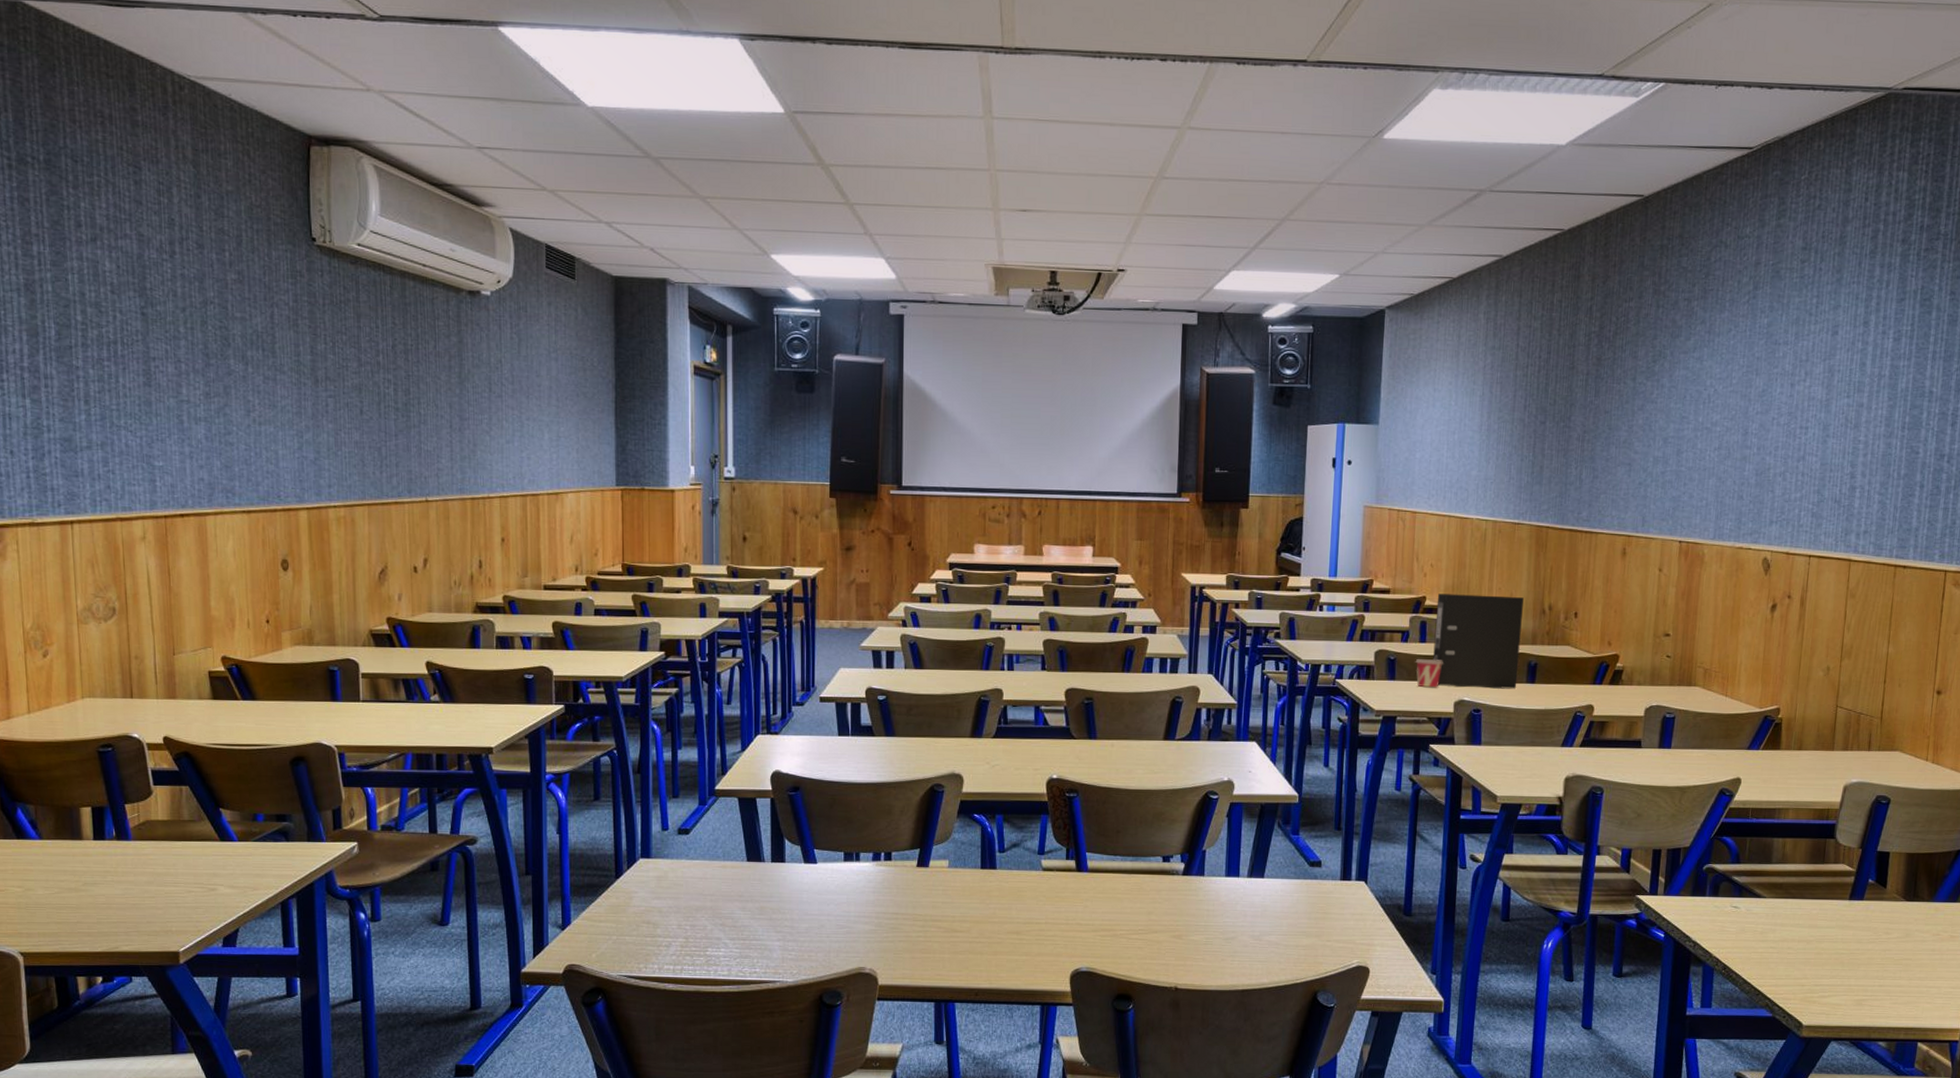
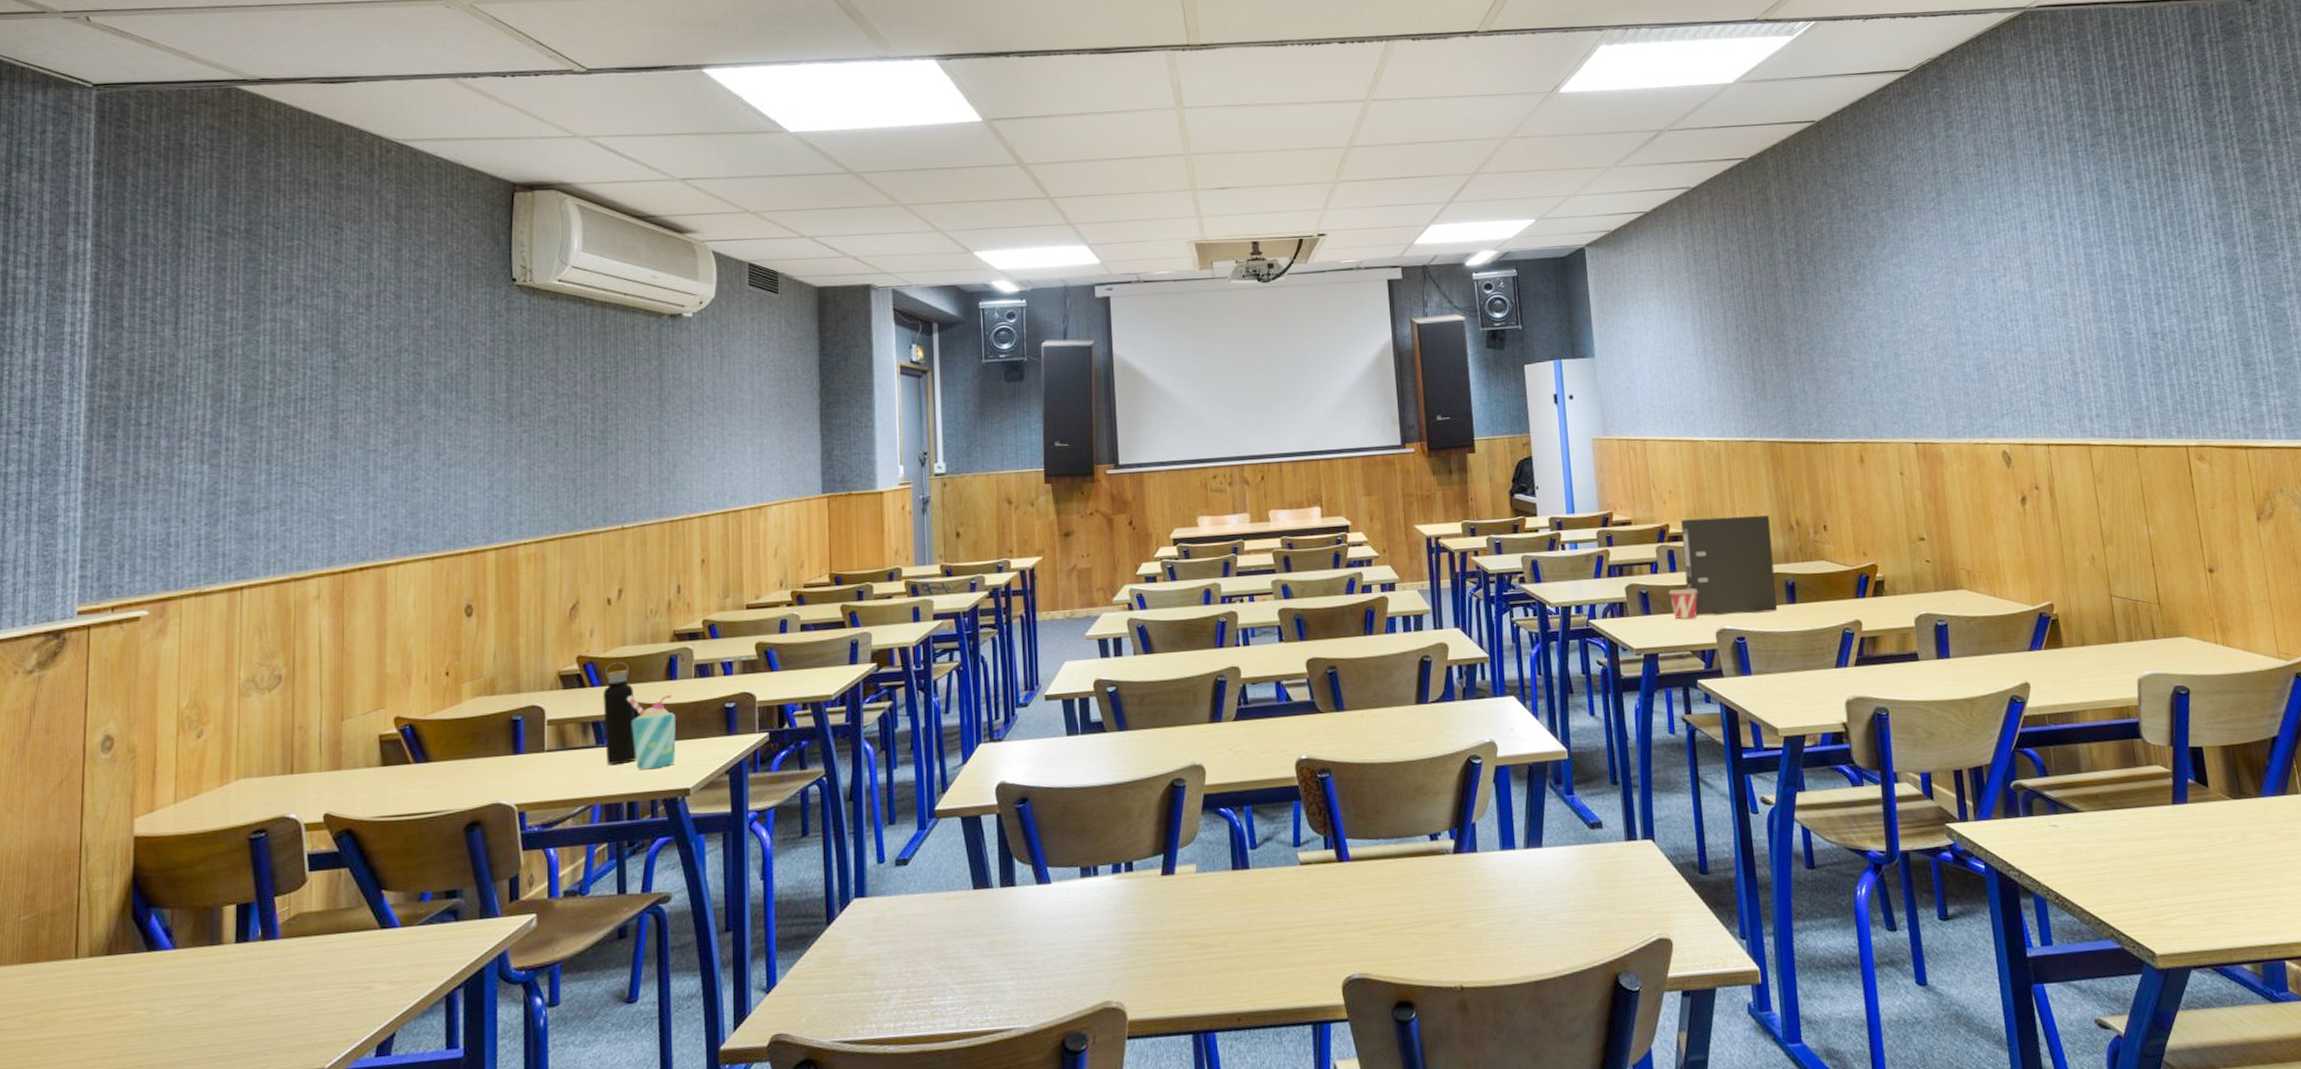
water bottle: none [412,626,444,719] -> present [603,661,636,765]
milkshake: none [433,658,480,727] -> present [626,694,676,770]

